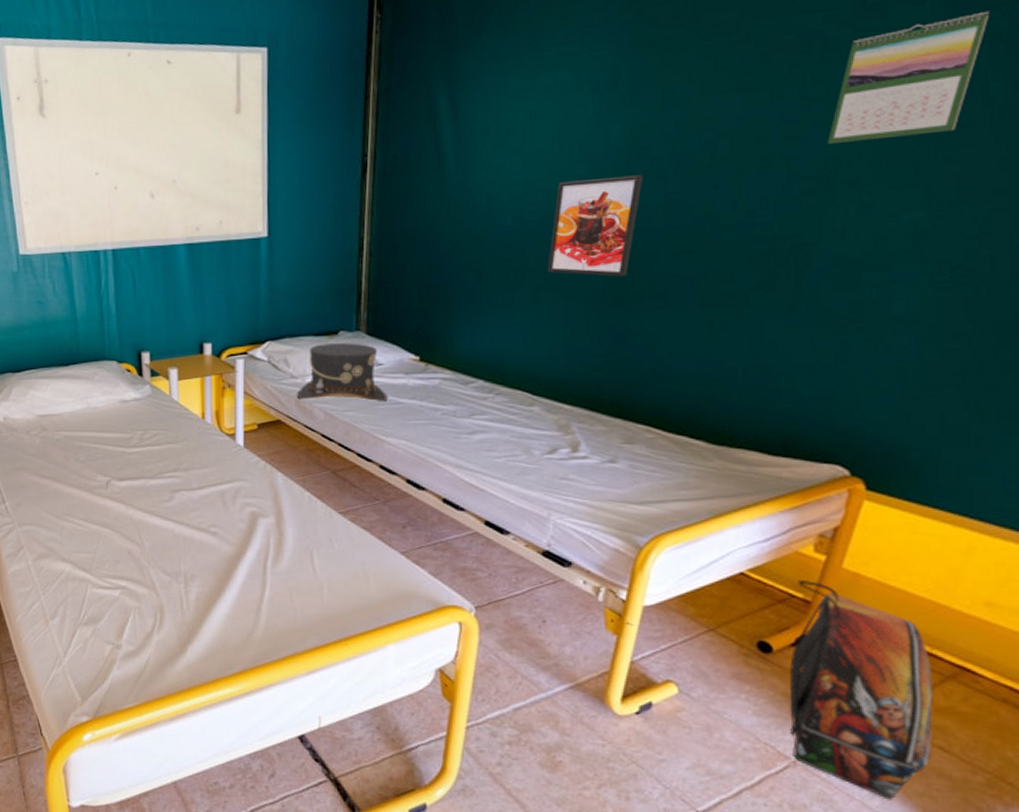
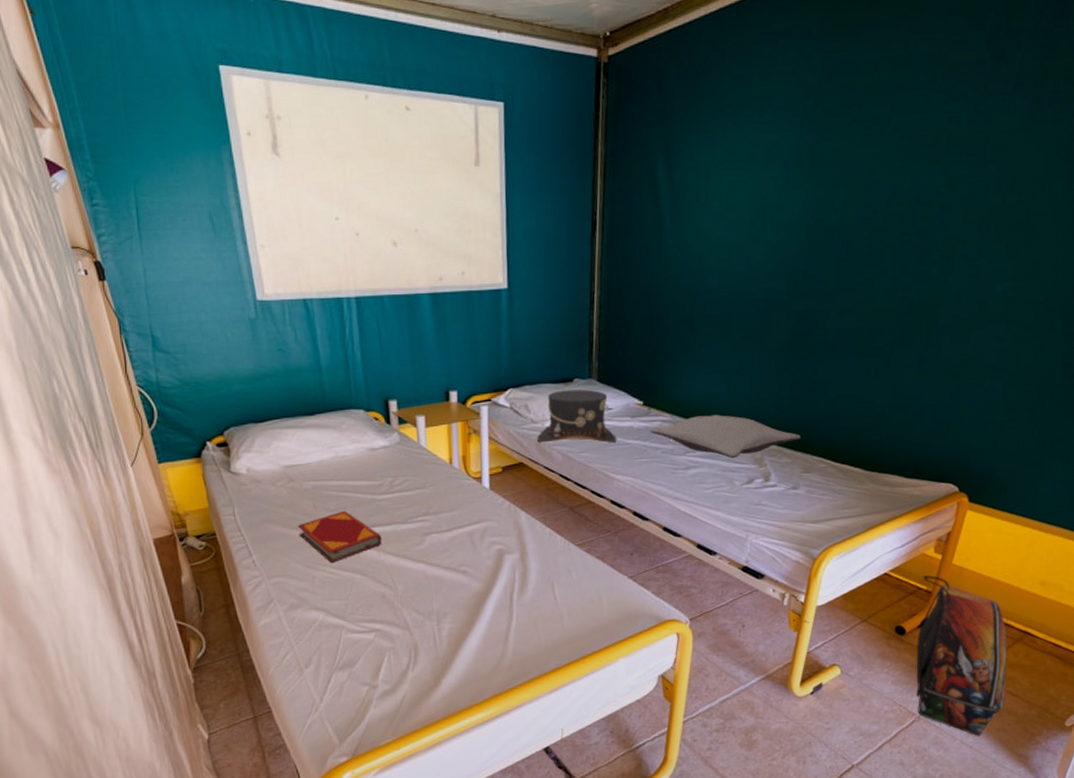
hardback book: none [48,462,131,515] -> present [297,510,382,564]
pillow: none [427,372,620,424] -> present [650,414,801,459]
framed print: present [547,175,643,277] -> none [746,243,819,331]
calendar: present [828,11,990,143] -> none [949,124,1056,224]

